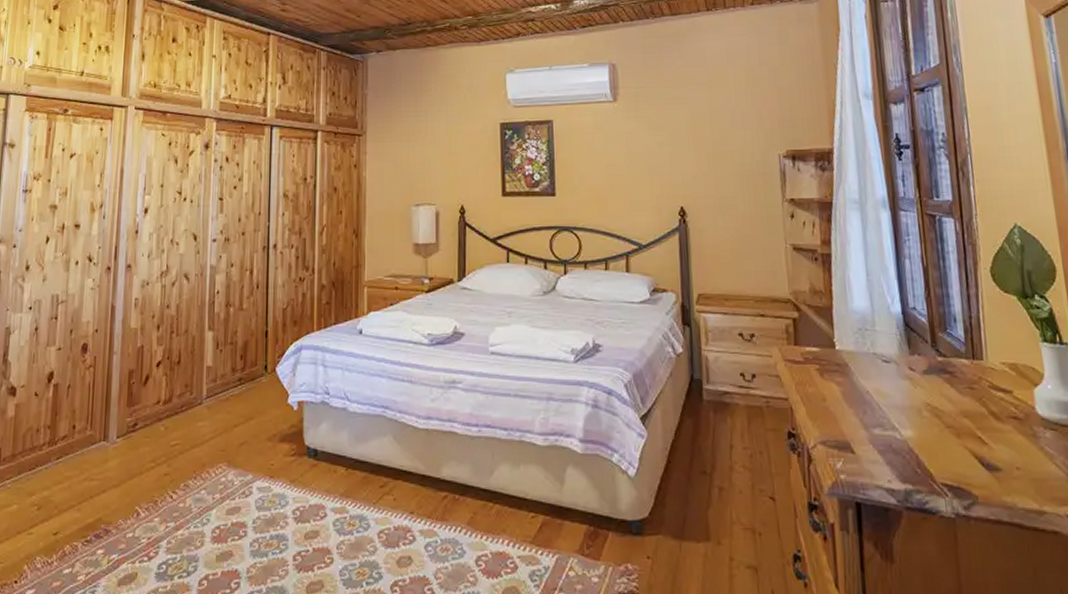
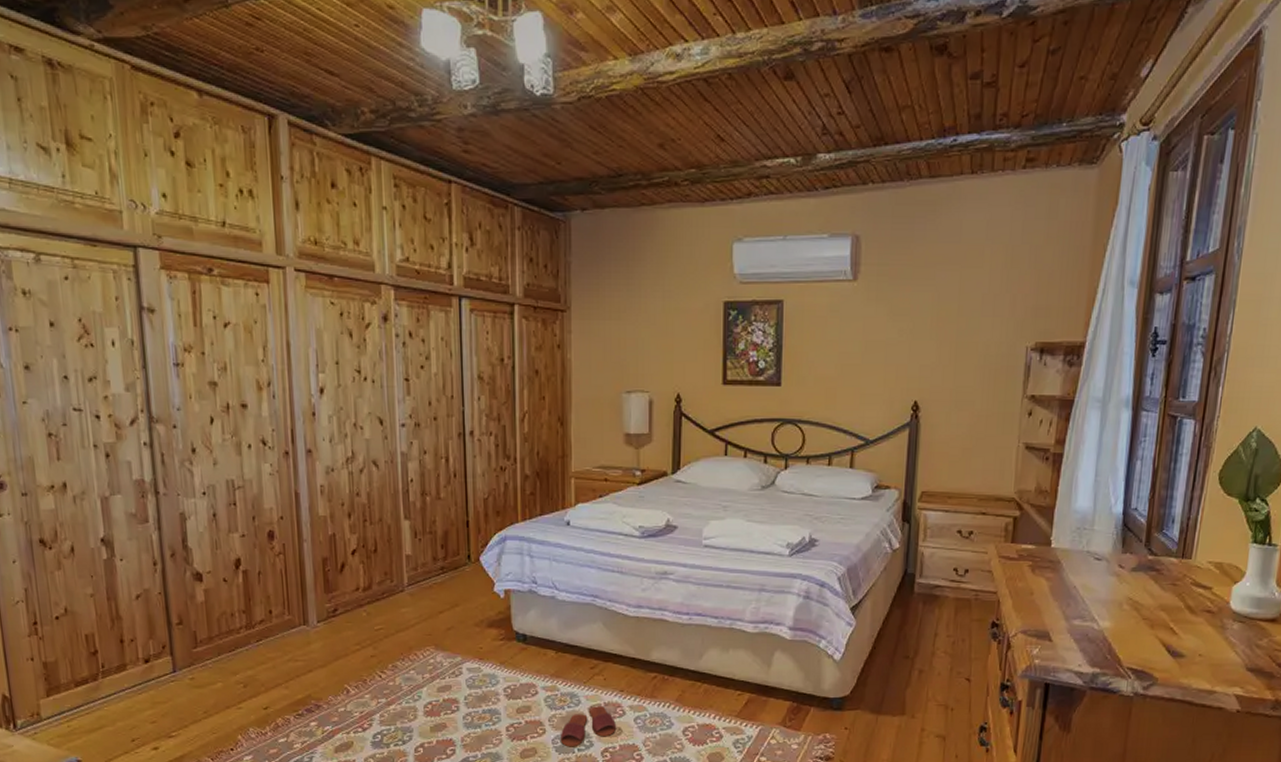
slippers: none [348,531,406,580] -> present [560,706,616,747]

